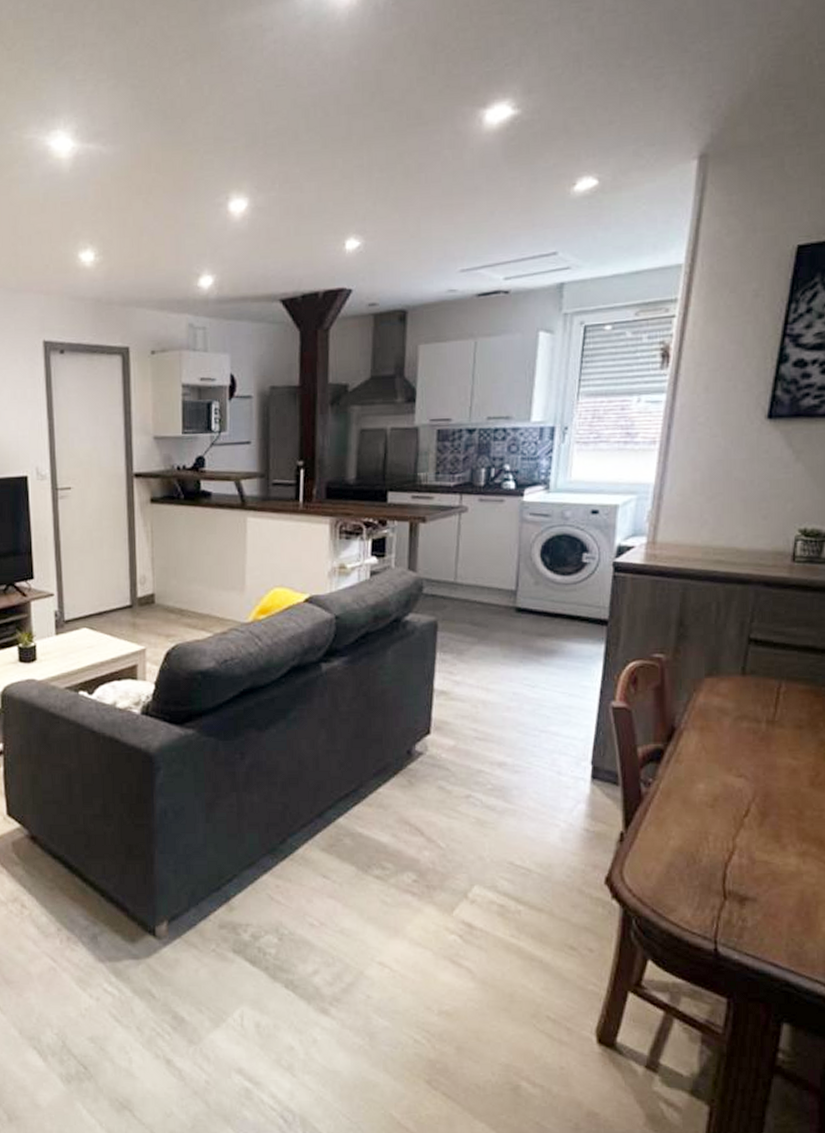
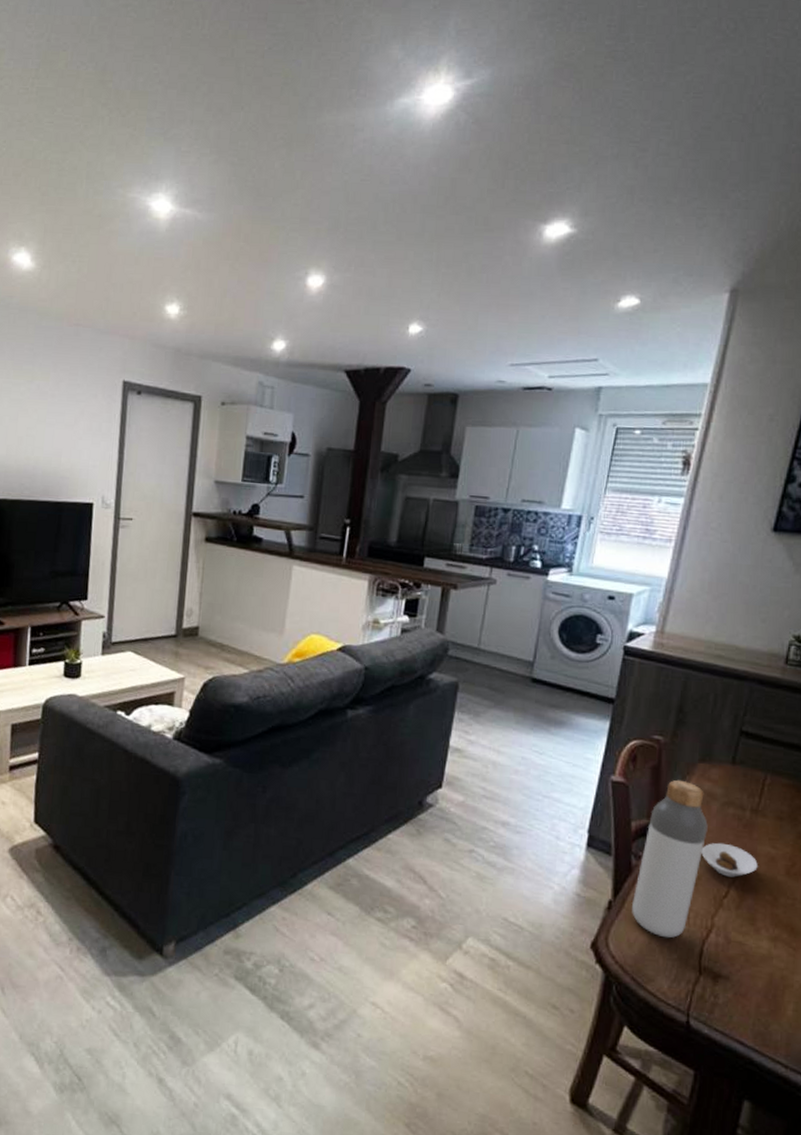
bottle: none [646,698,721,865] -> present [632,779,708,938]
saucer: none [716,759,779,795] -> present [701,842,758,877]

